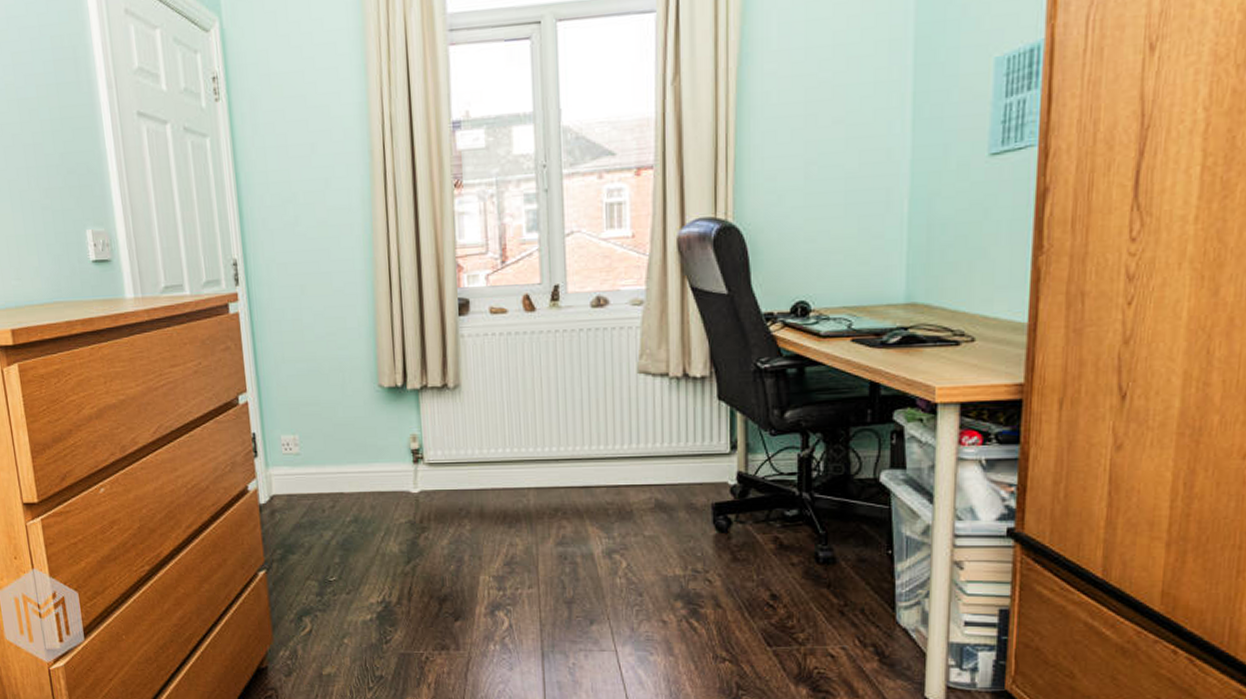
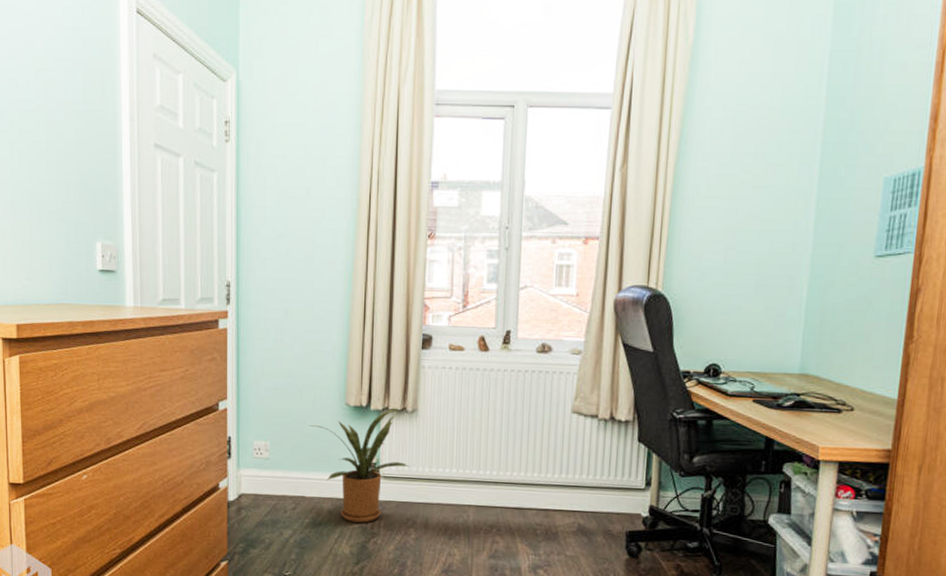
house plant: none [340,385,457,517] -> present [309,408,409,523]

